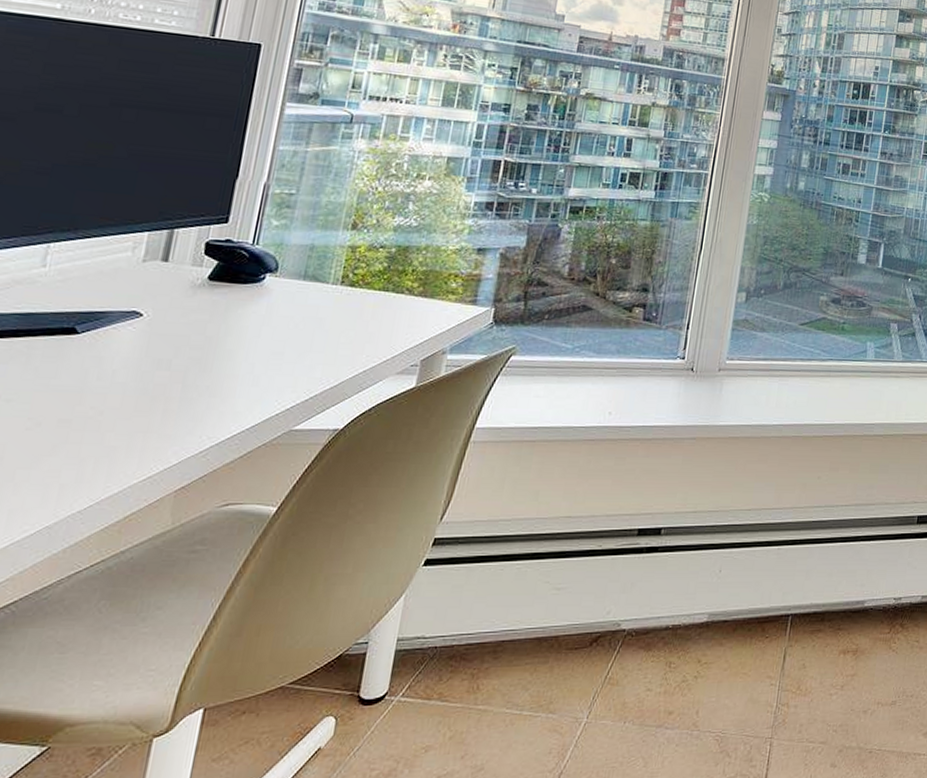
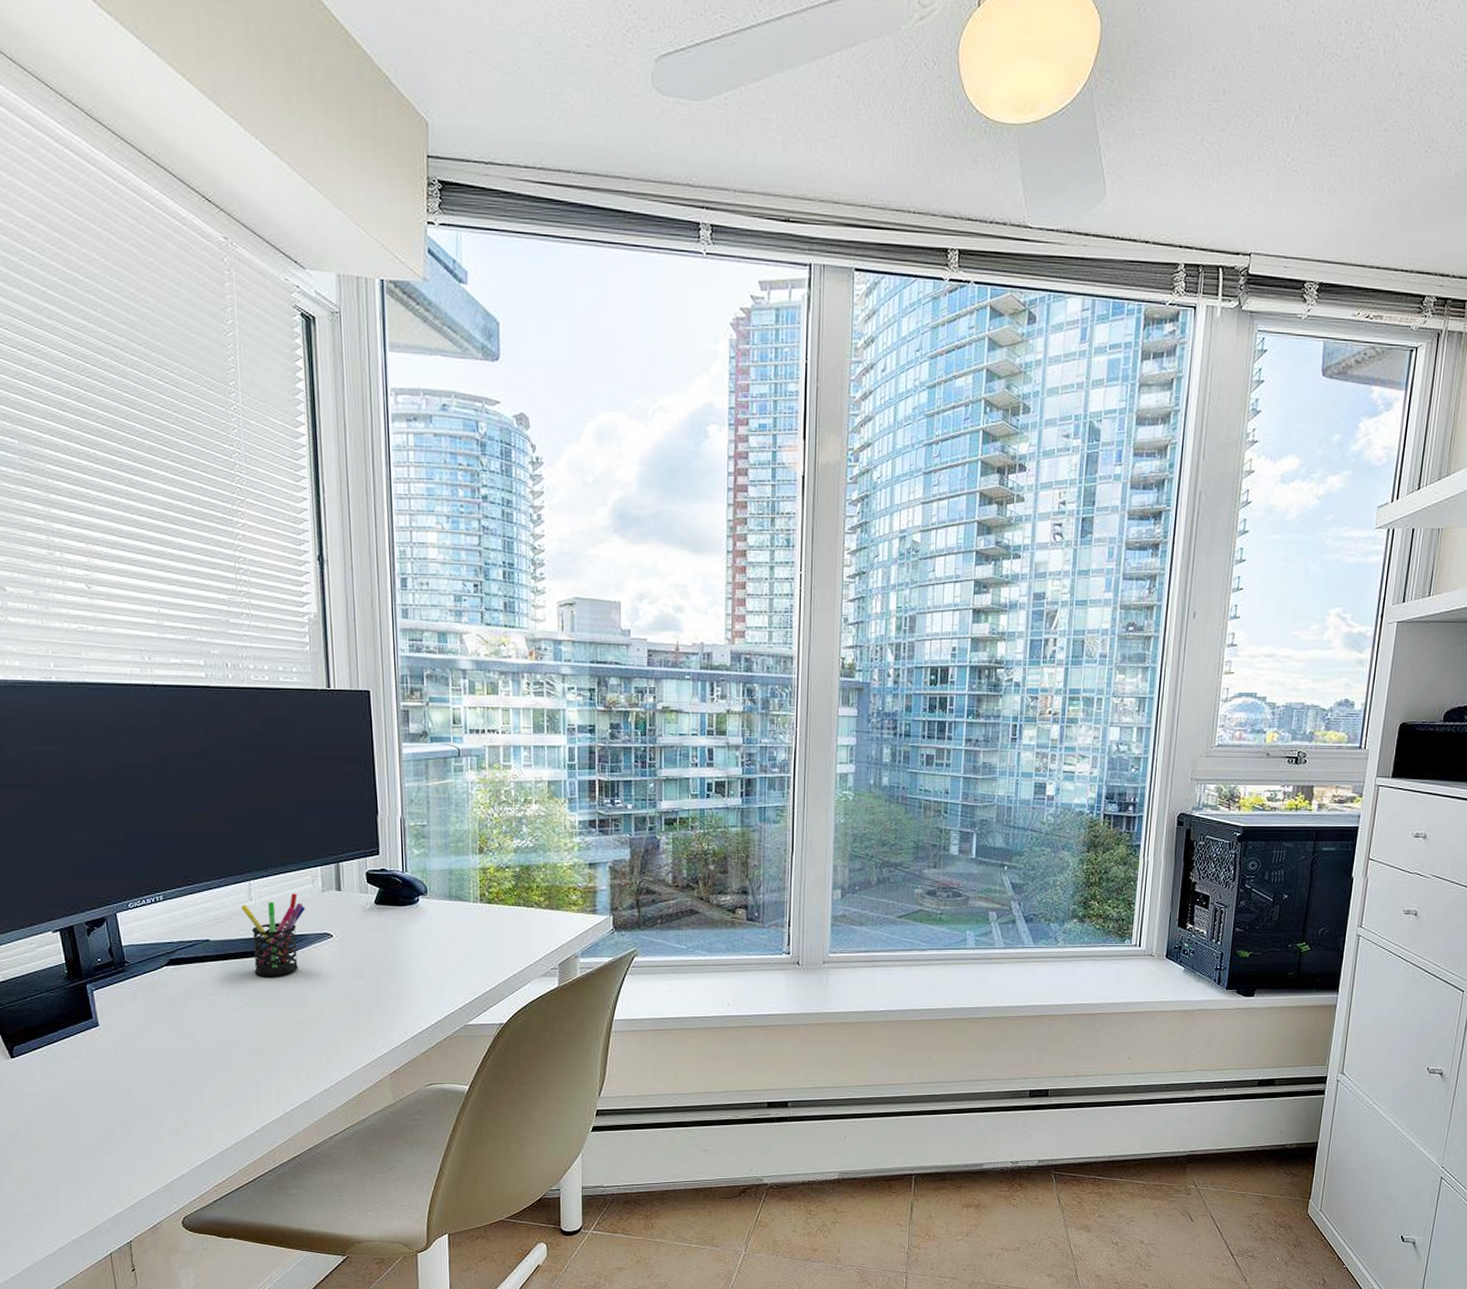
pen holder: none [22,261,115,362] -> present [241,893,305,976]

